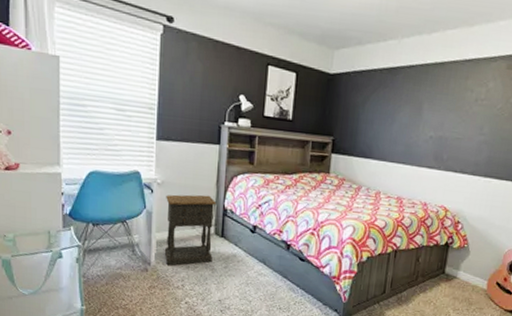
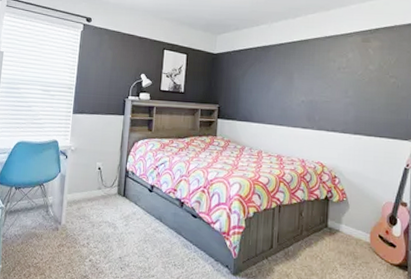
nightstand: present [164,194,217,266] -> none [73,159,120,225]

